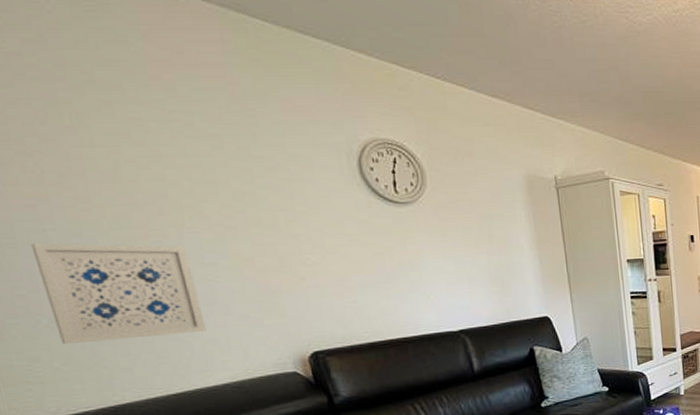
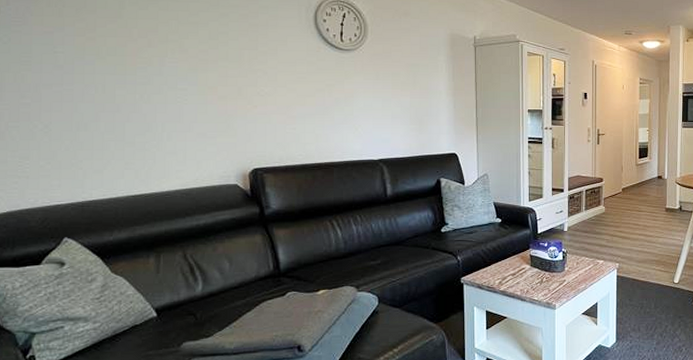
wall art: present [31,243,206,345] -> none [42,62,169,147]

